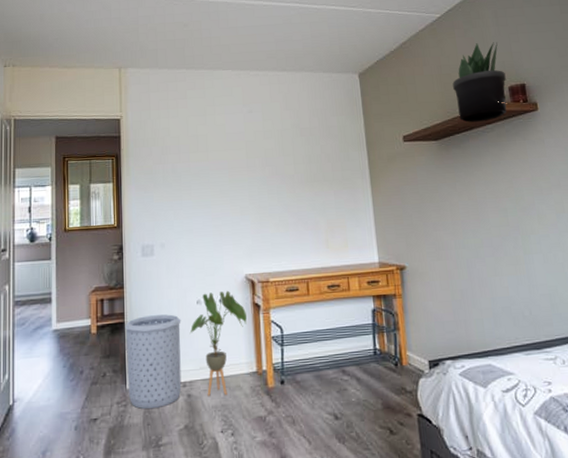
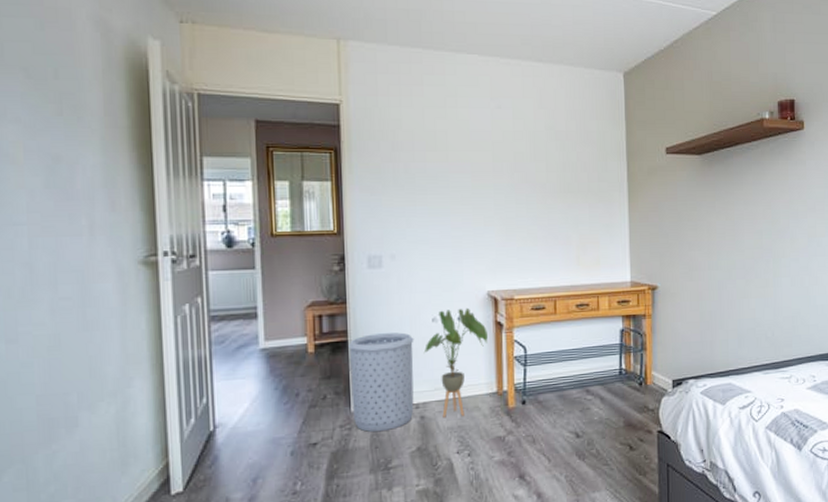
planter: present [452,42,507,123] -> none [722,49,776,137]

